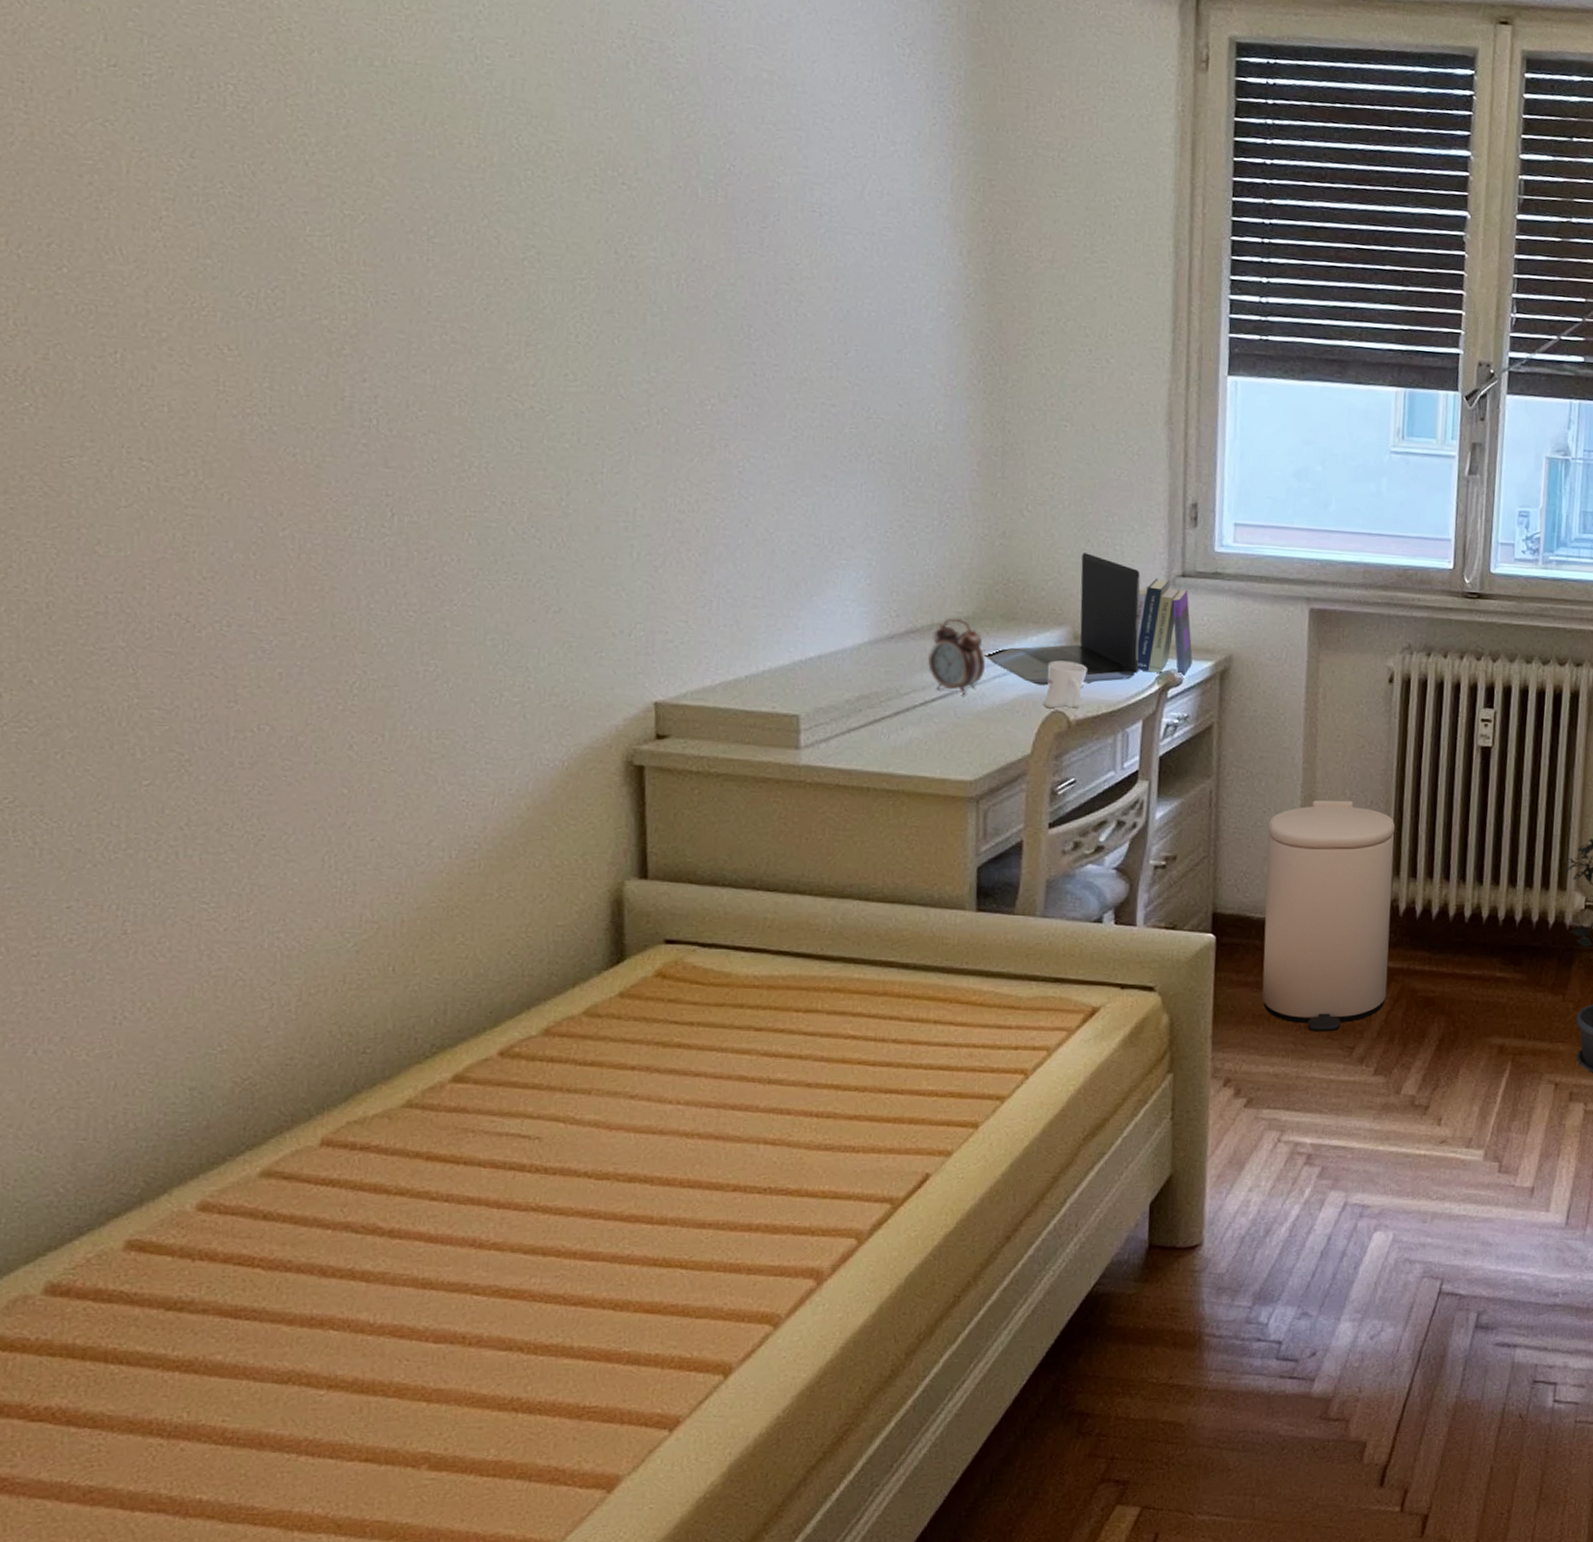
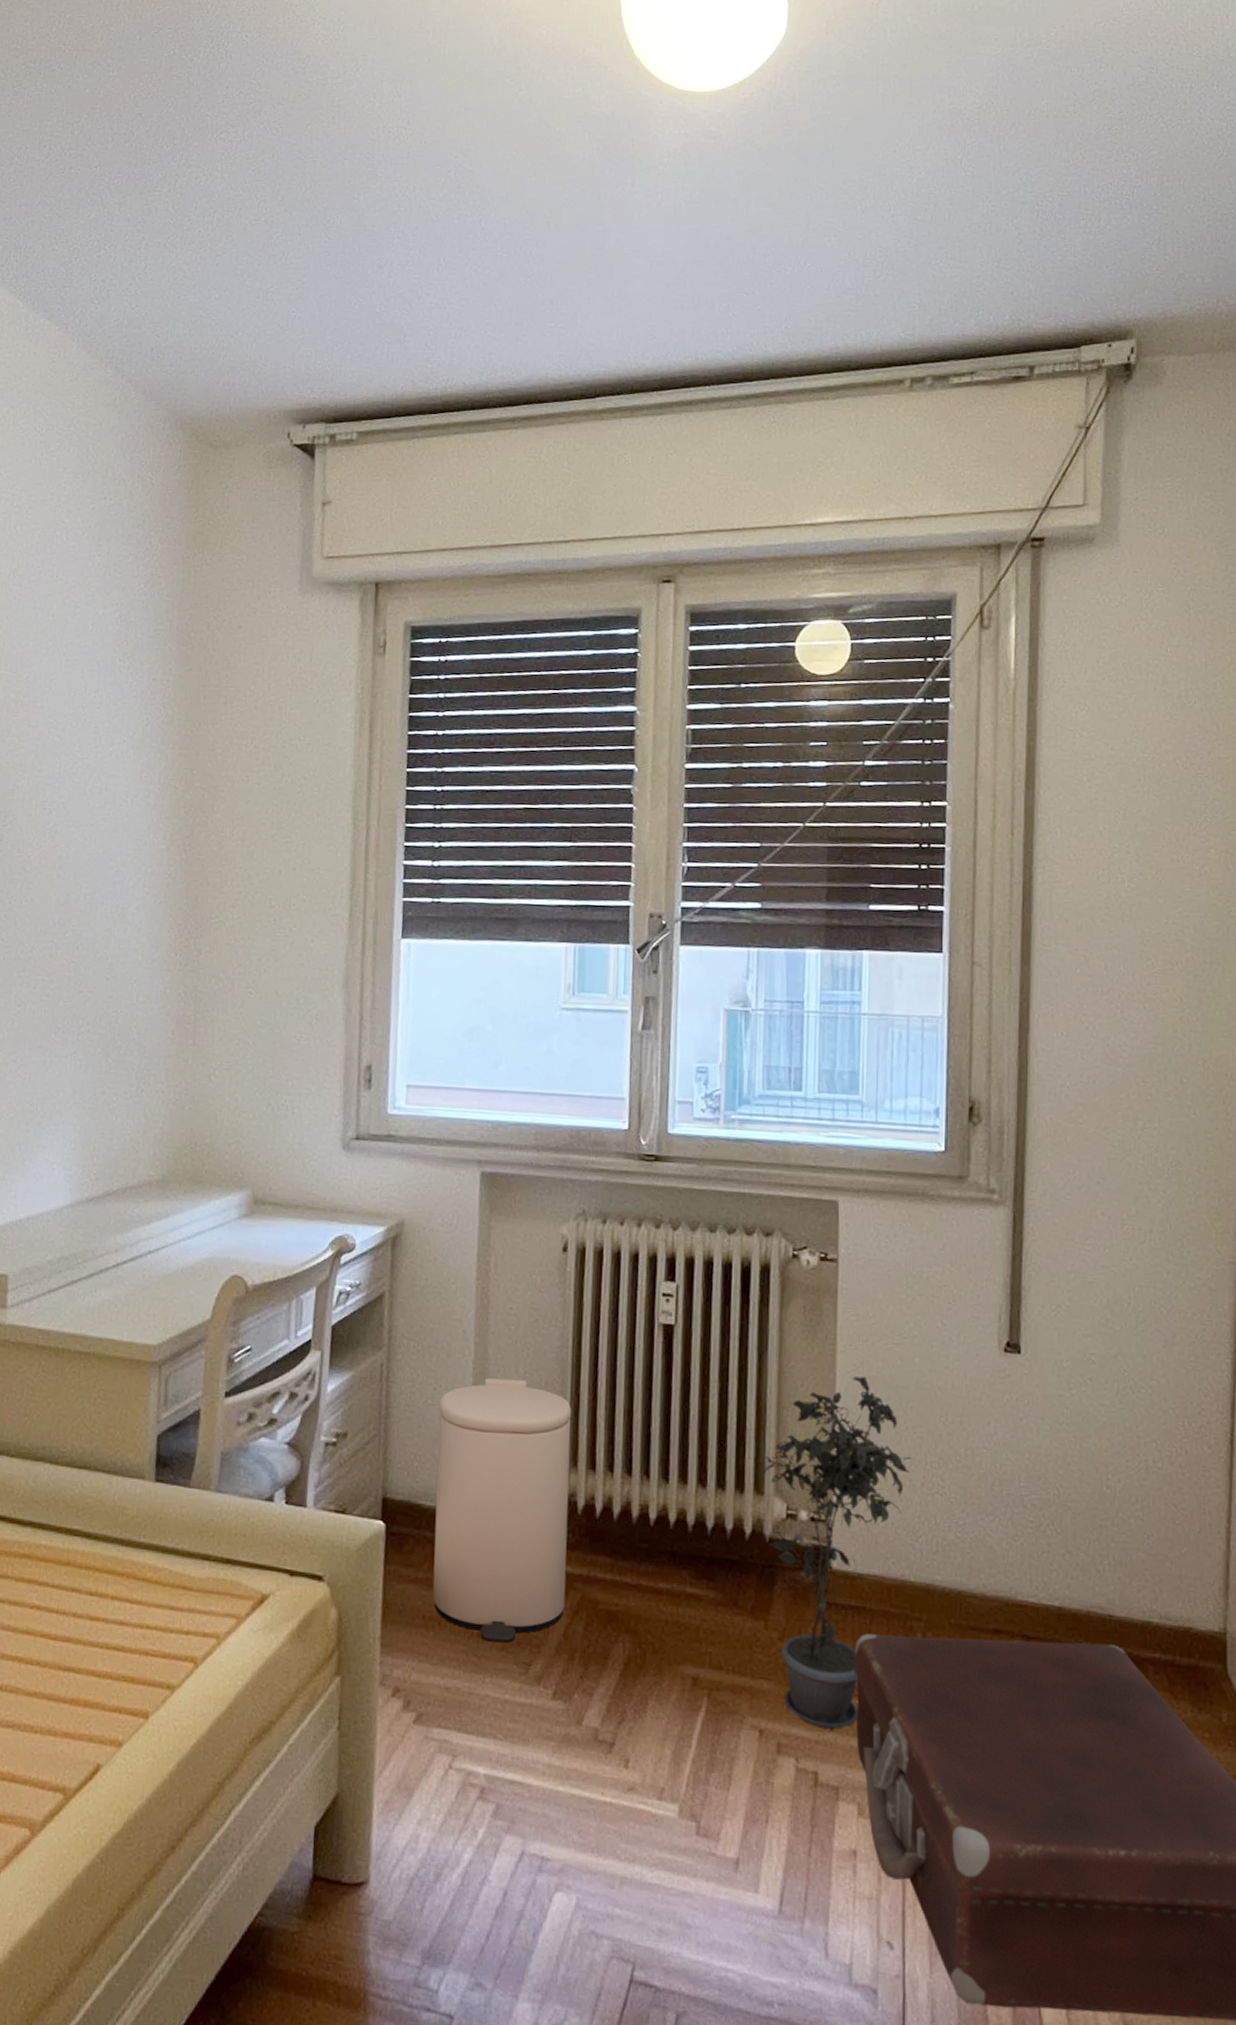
alarm clock: present [927,618,985,695] -> none [120,1181,172,1258]
laptop computer: present [981,553,1141,686] -> none [169,1116,317,1249]
mug: present [1043,660,1088,711] -> none [224,1224,265,1276]
books: present [1137,578,1193,677] -> none [312,1141,365,1242]

